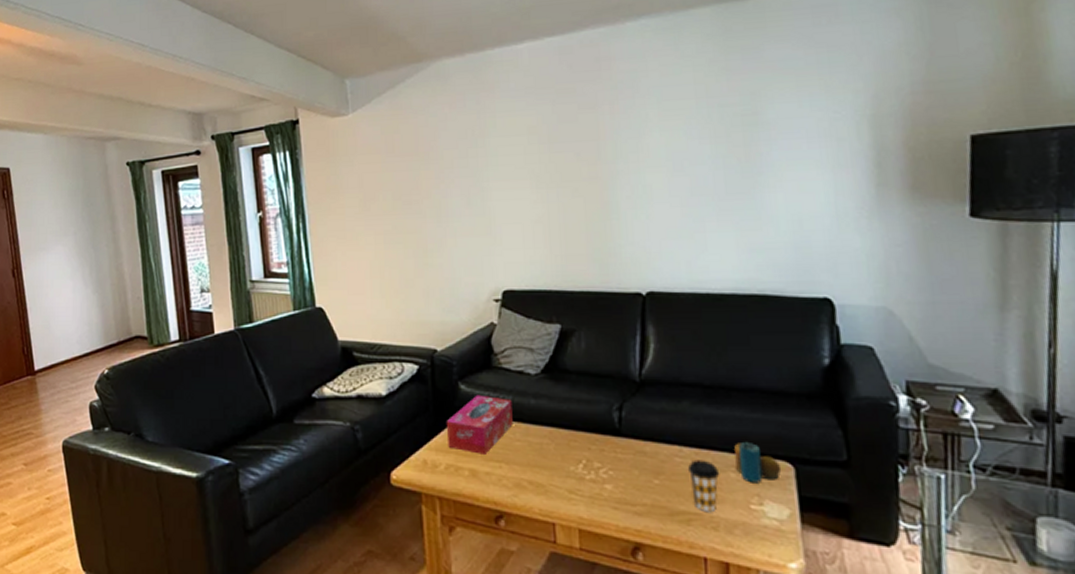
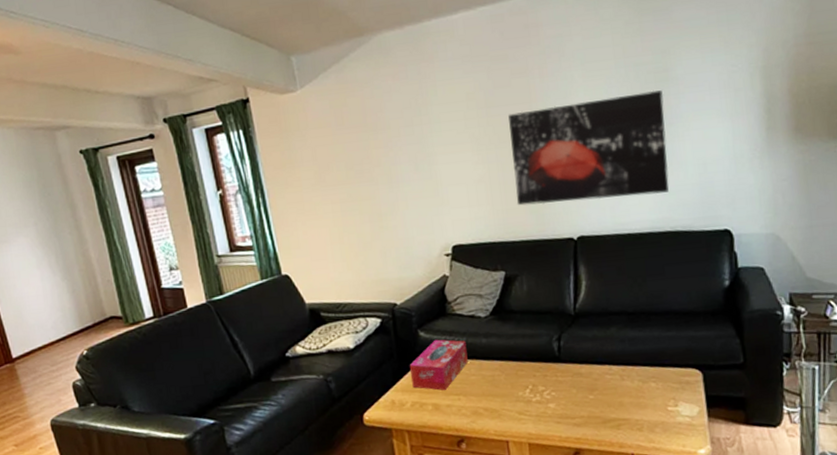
wall art: none [573,134,757,253] -> present [508,90,669,206]
coffee cup: present [687,460,720,513] -> none [616,374,643,418]
candle: present [734,441,782,483] -> none [654,355,692,390]

